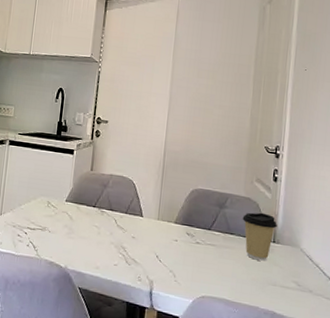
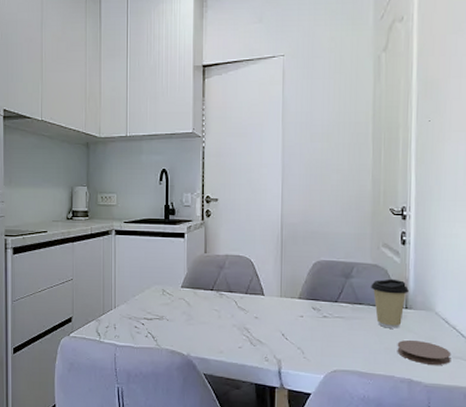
coaster: none [262,272,313,301] -> present [397,339,452,365]

